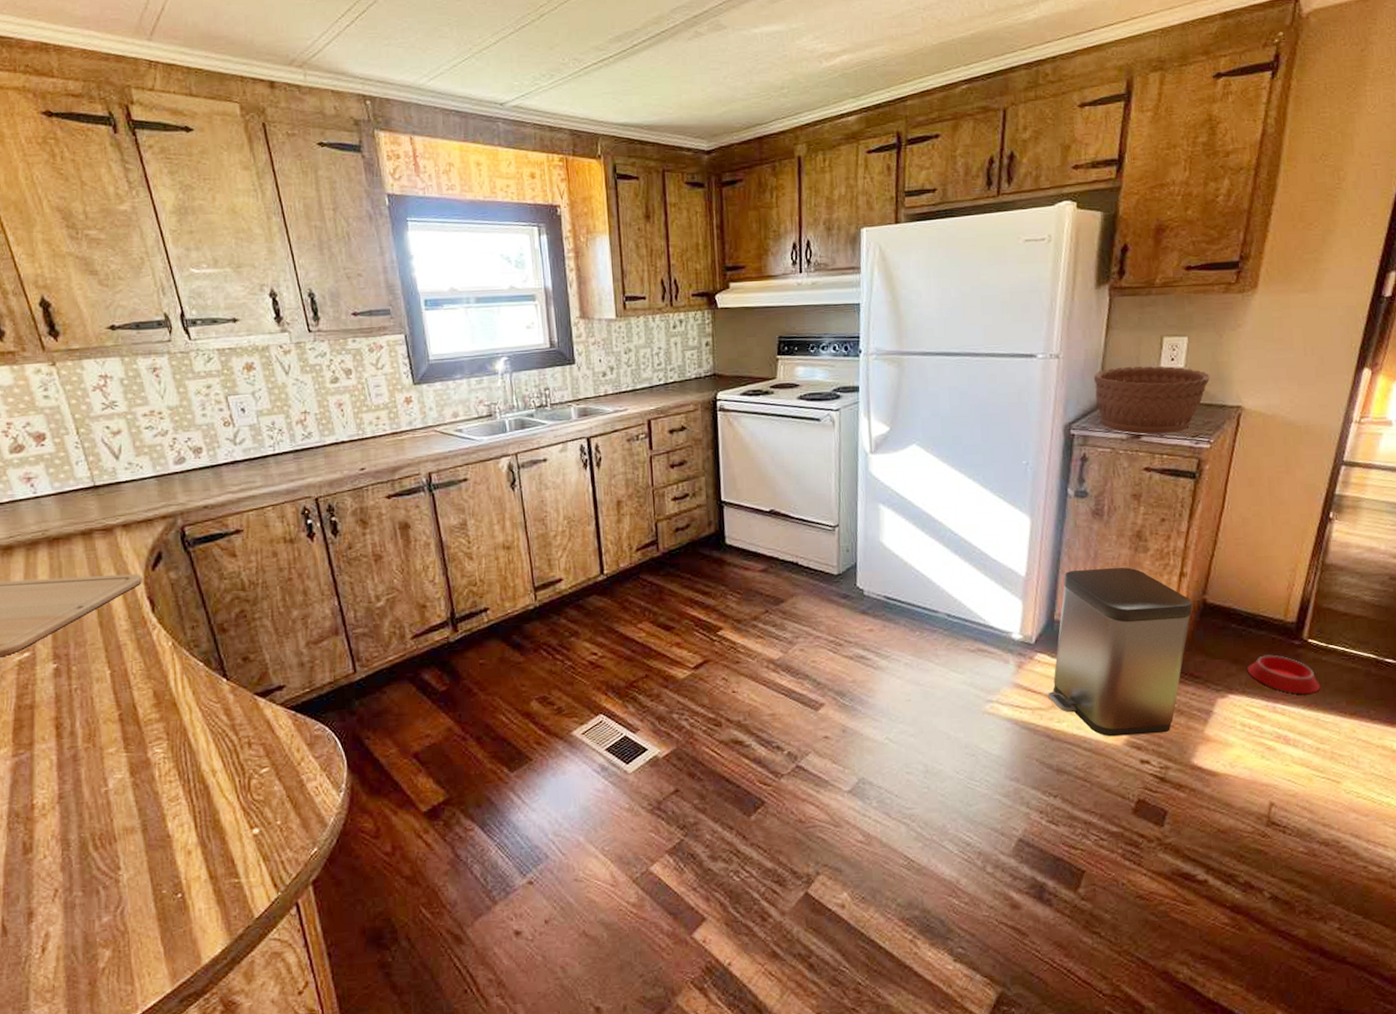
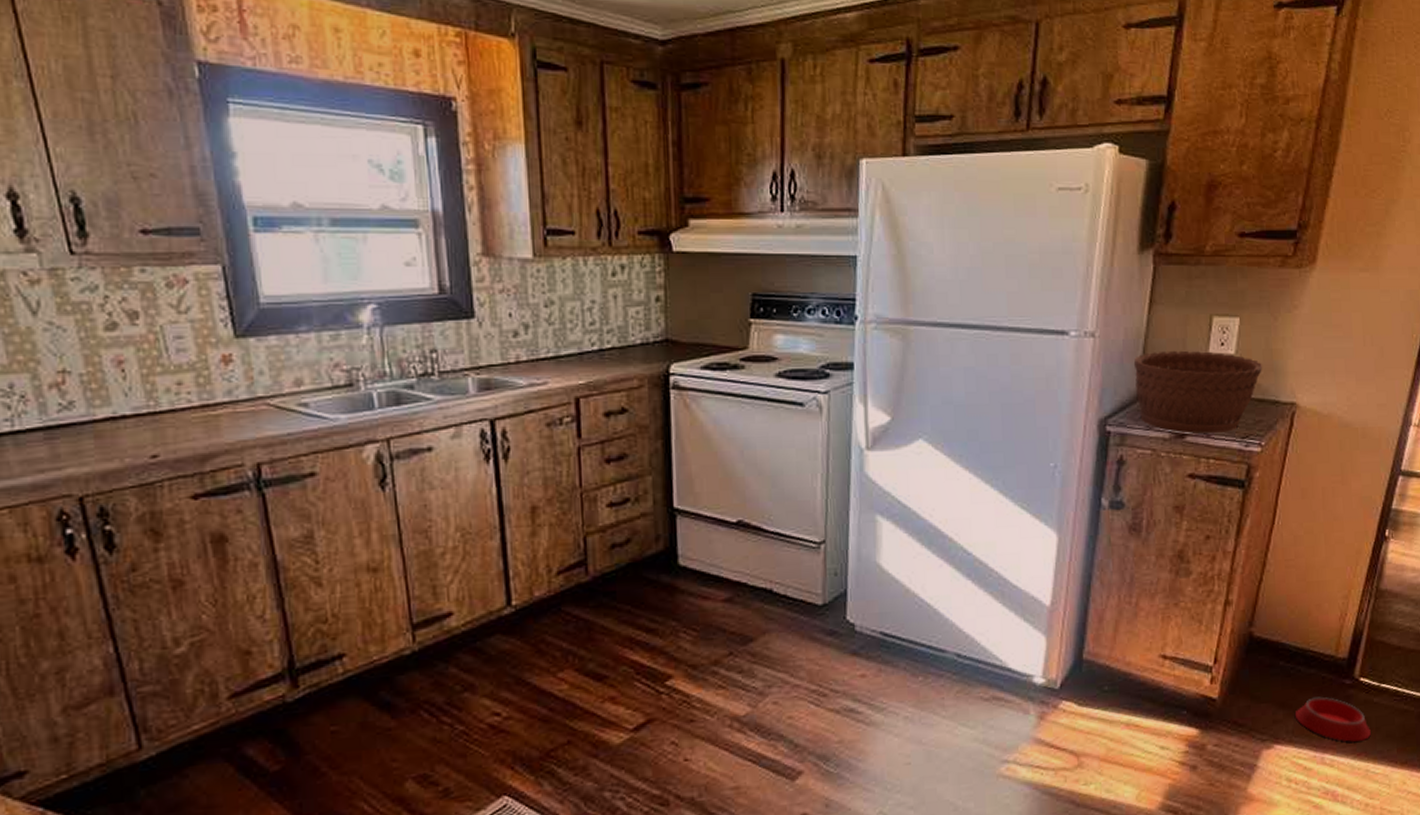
pedal bin: present [1047,567,1193,737] -> none [1072,594,1239,801]

